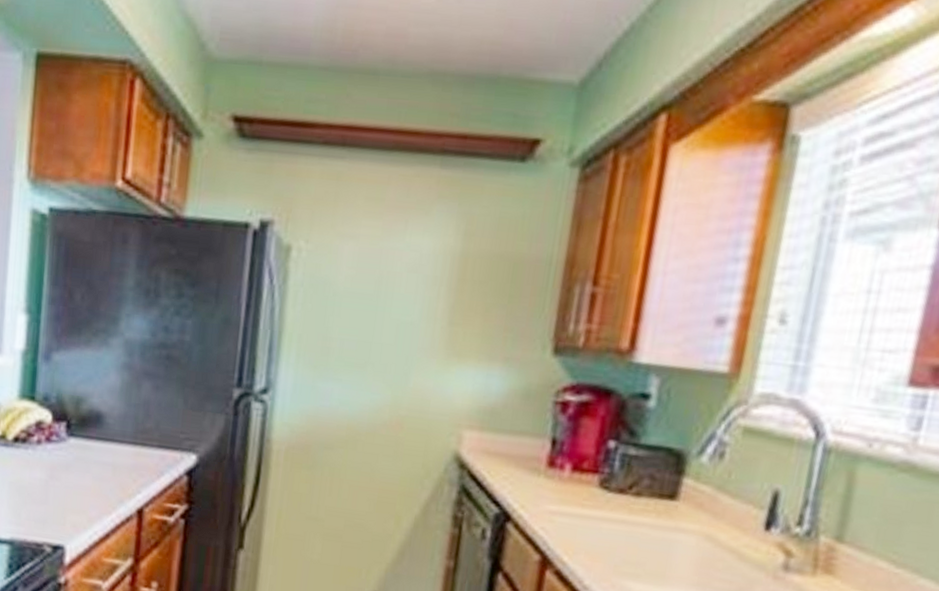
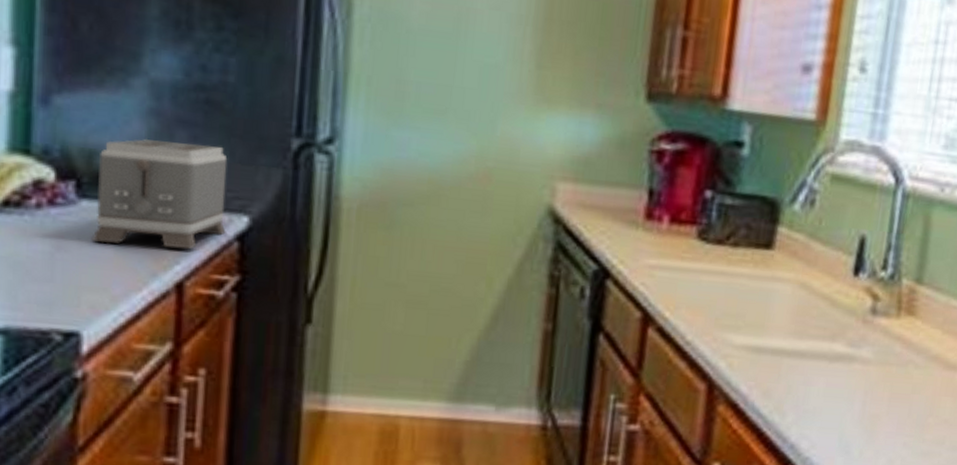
toaster: none [76,388,182,482] -> present [91,138,228,250]

